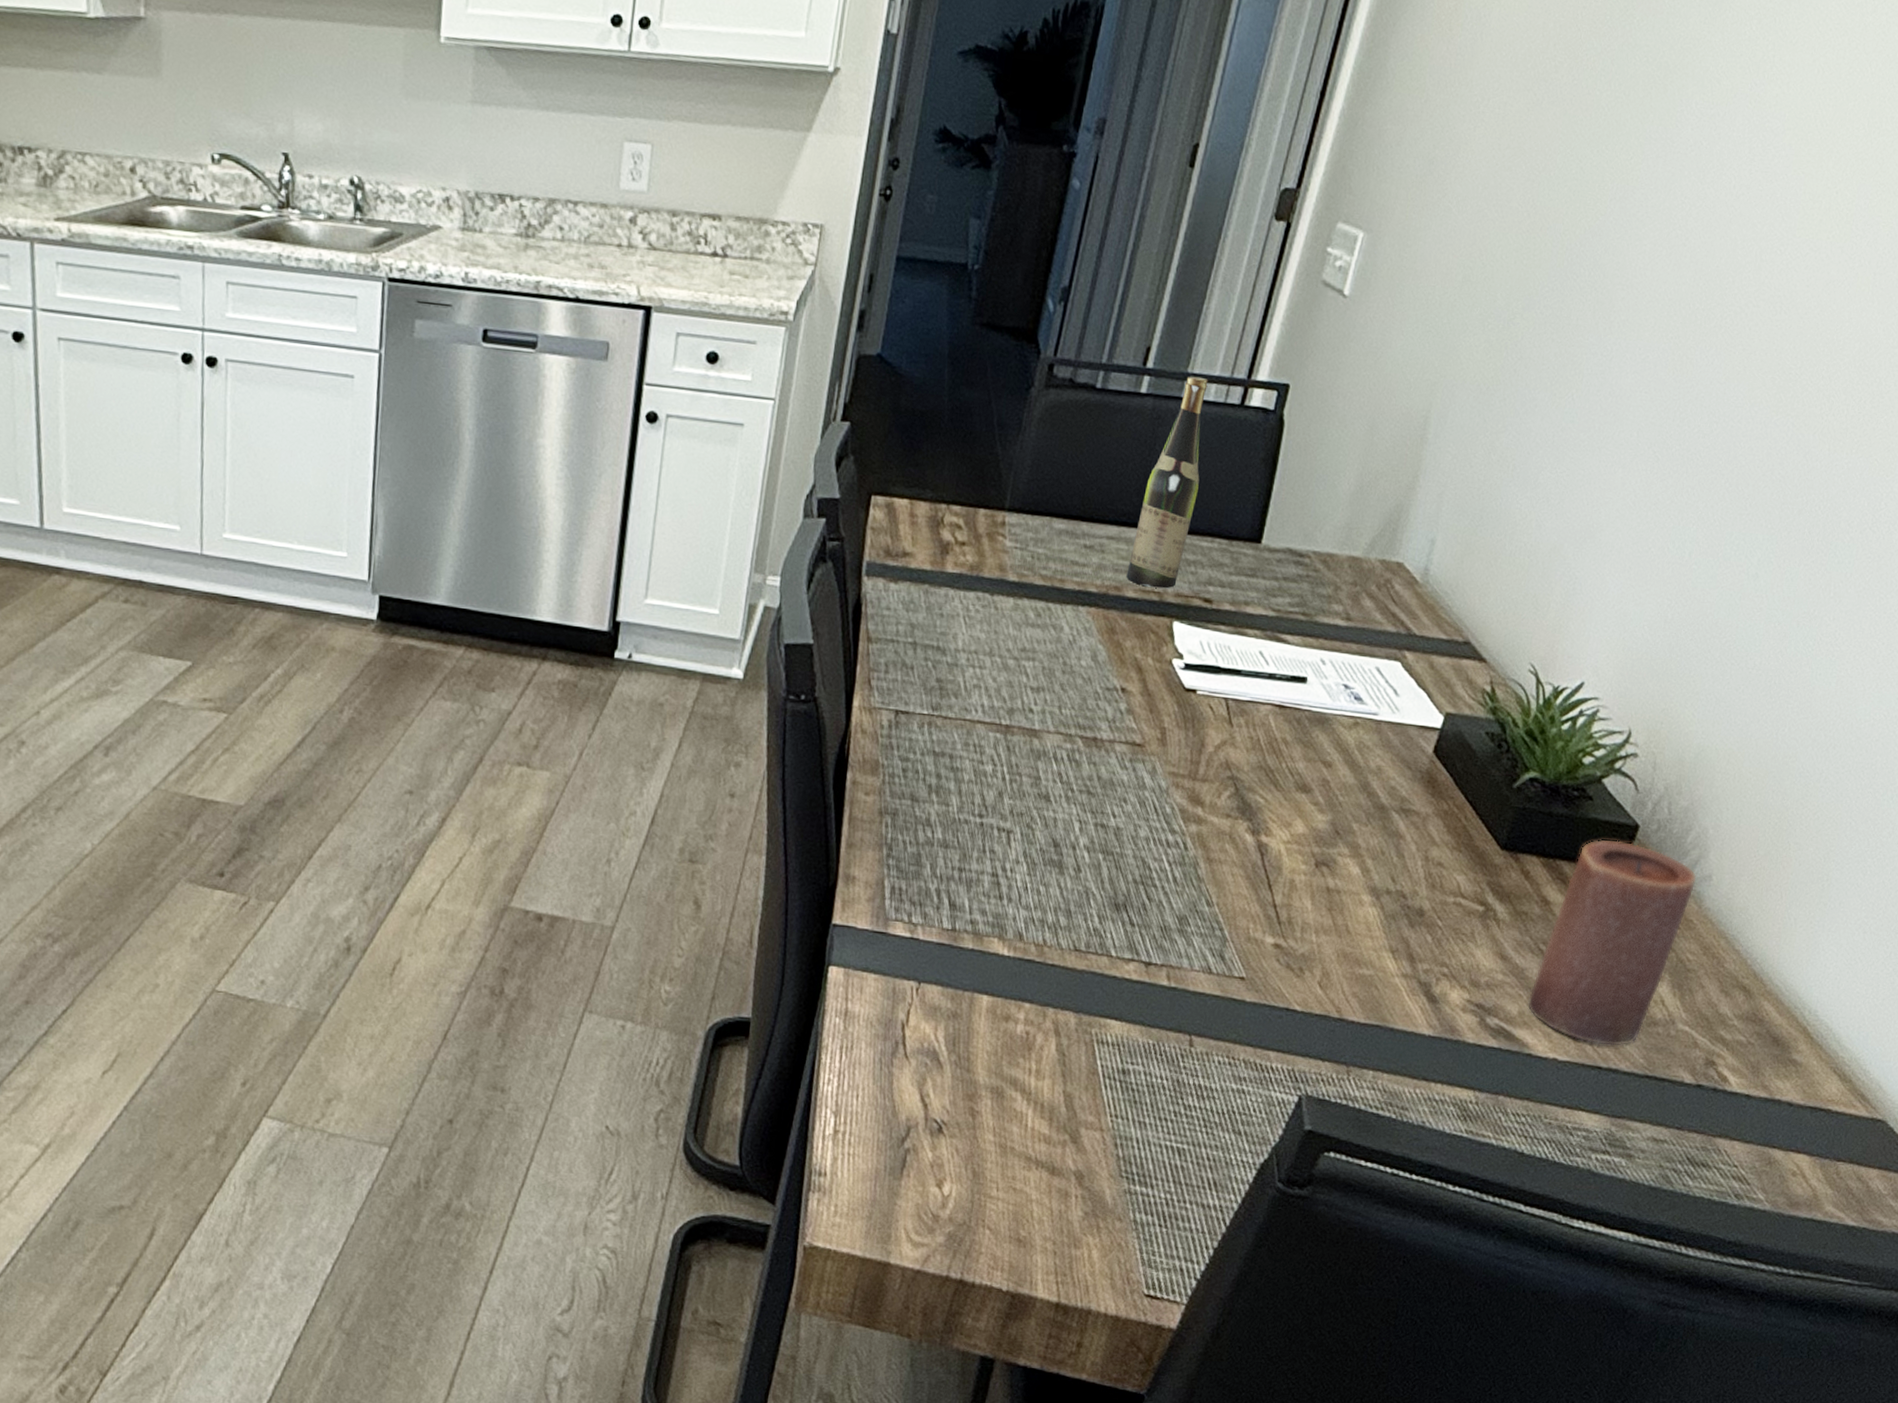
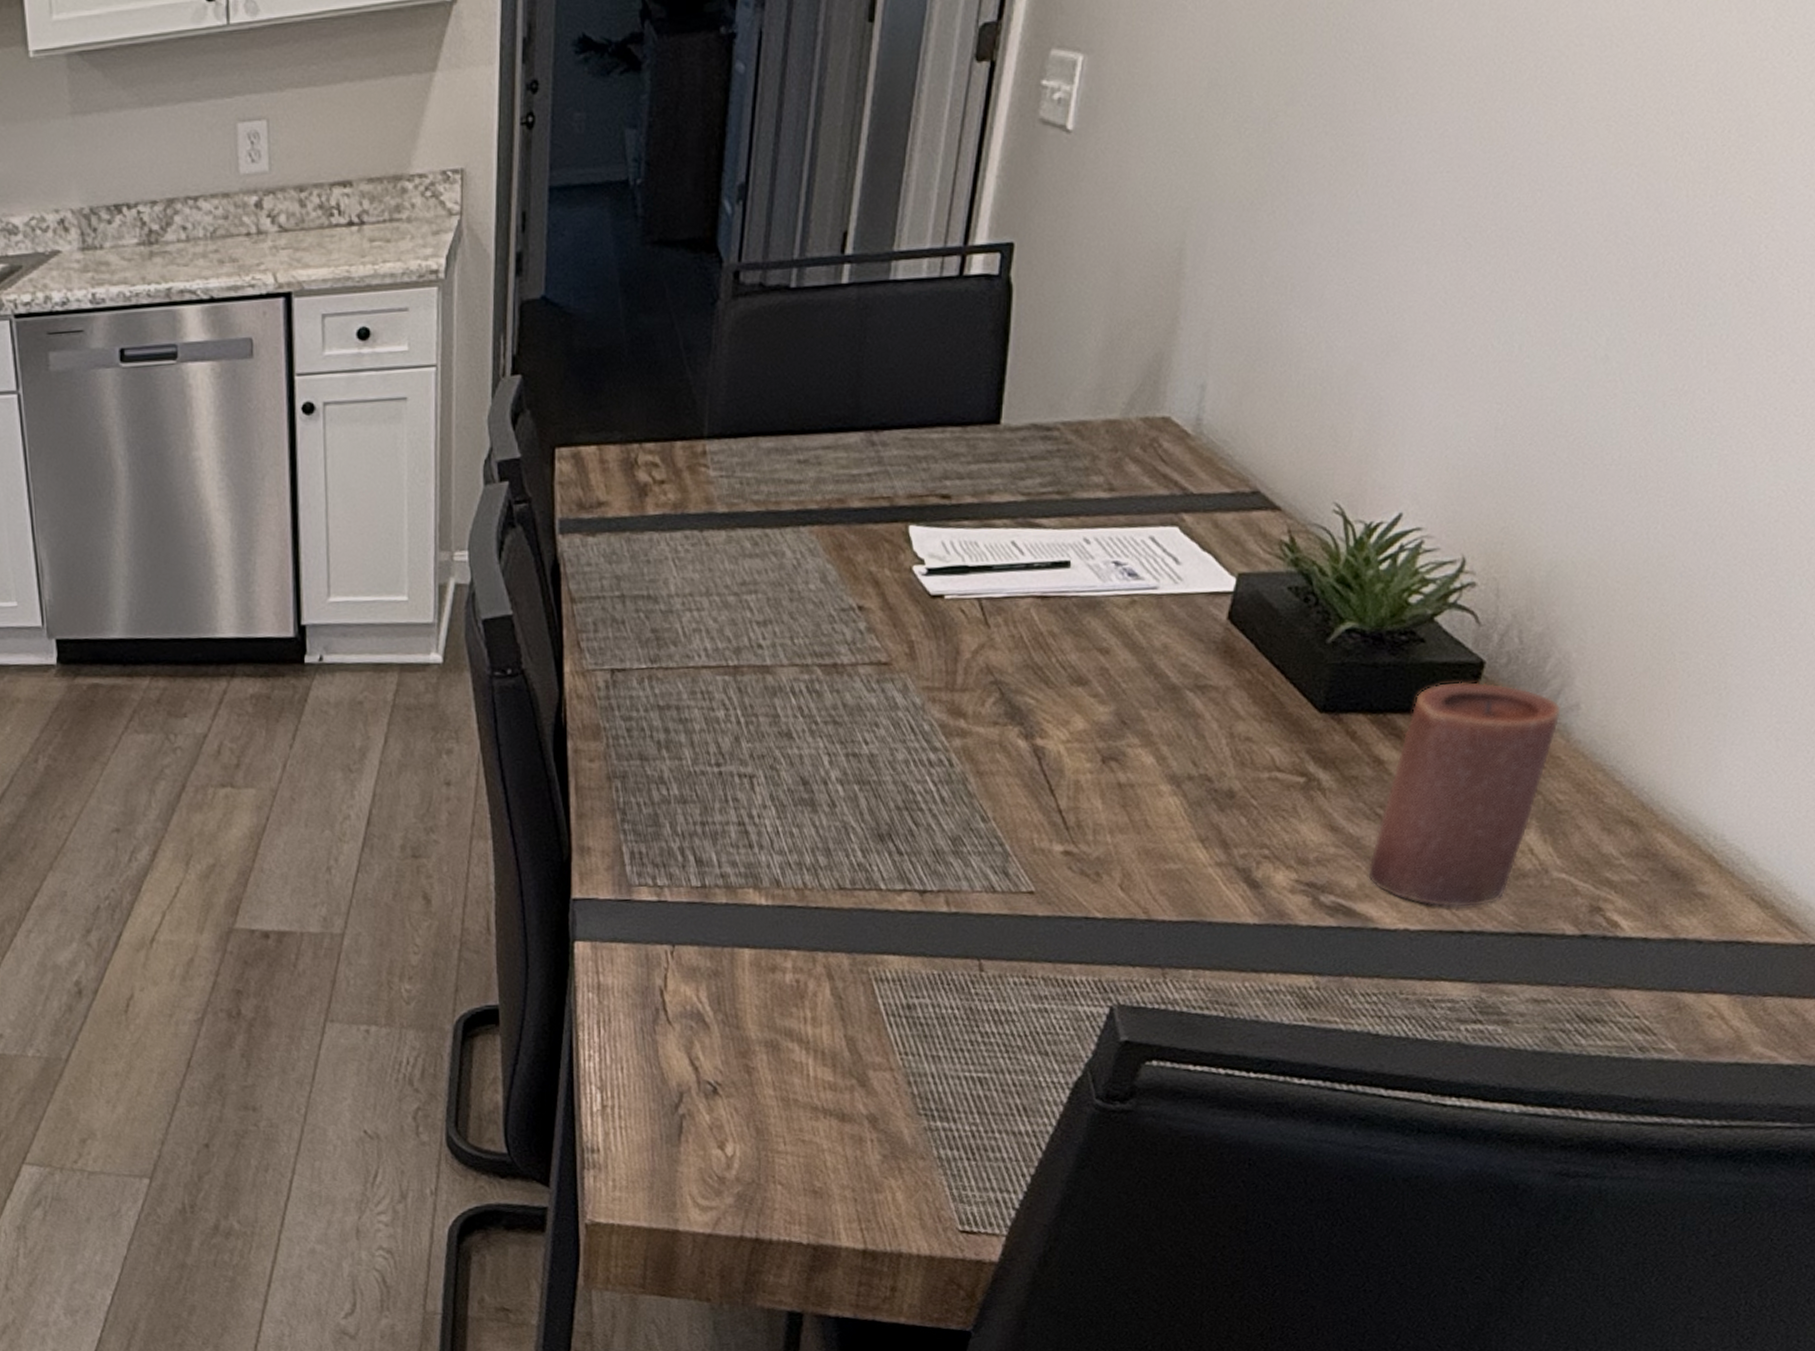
wine bottle: present [1126,376,1208,589] -> none [849,253,921,493]

